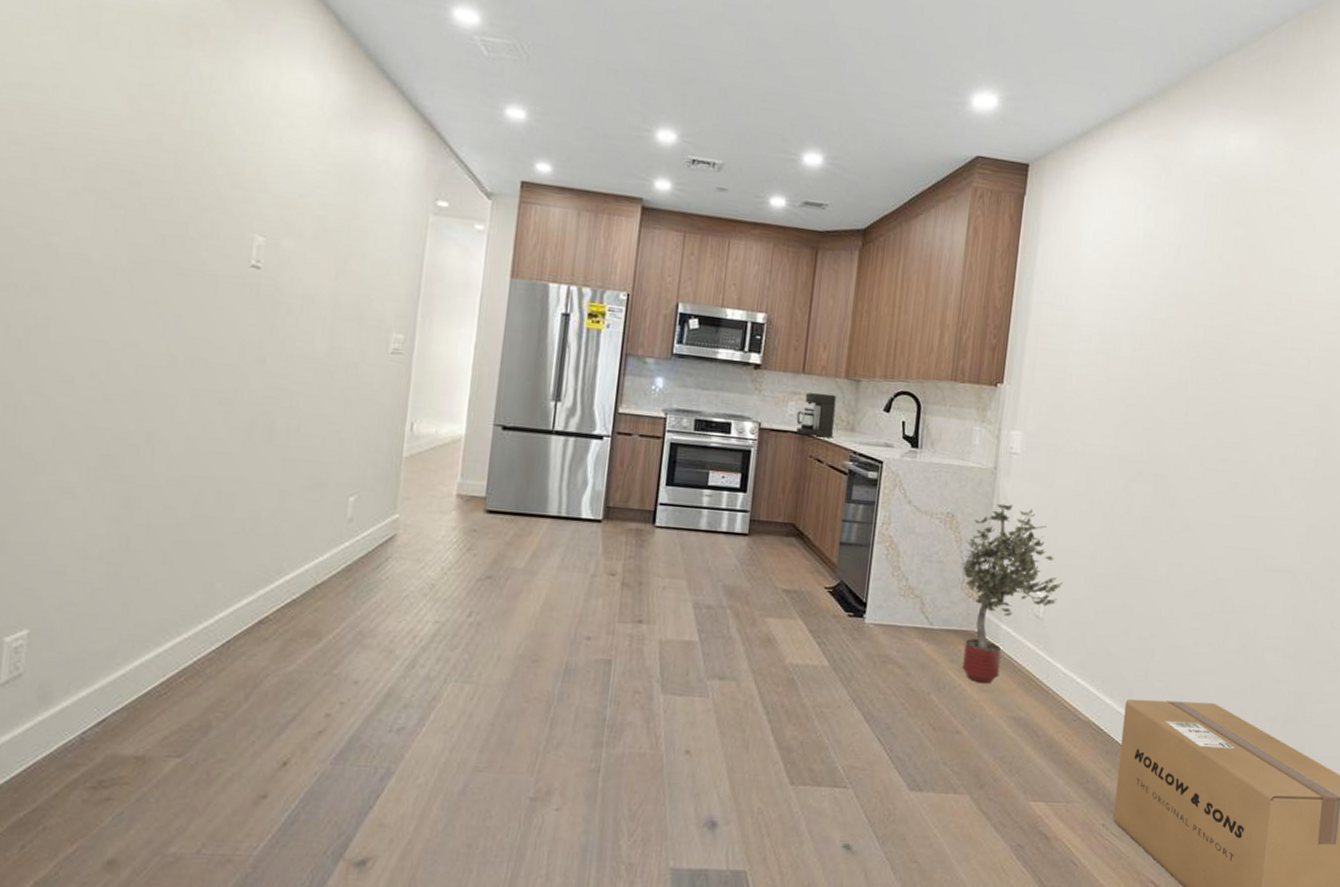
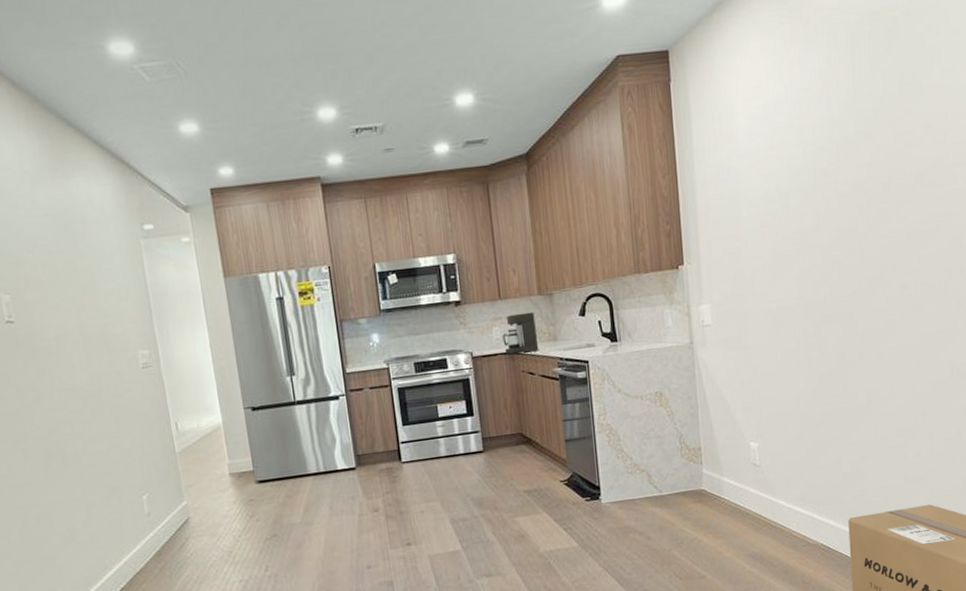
potted tree: present [962,503,1062,684] -> none [677,372,772,532]

